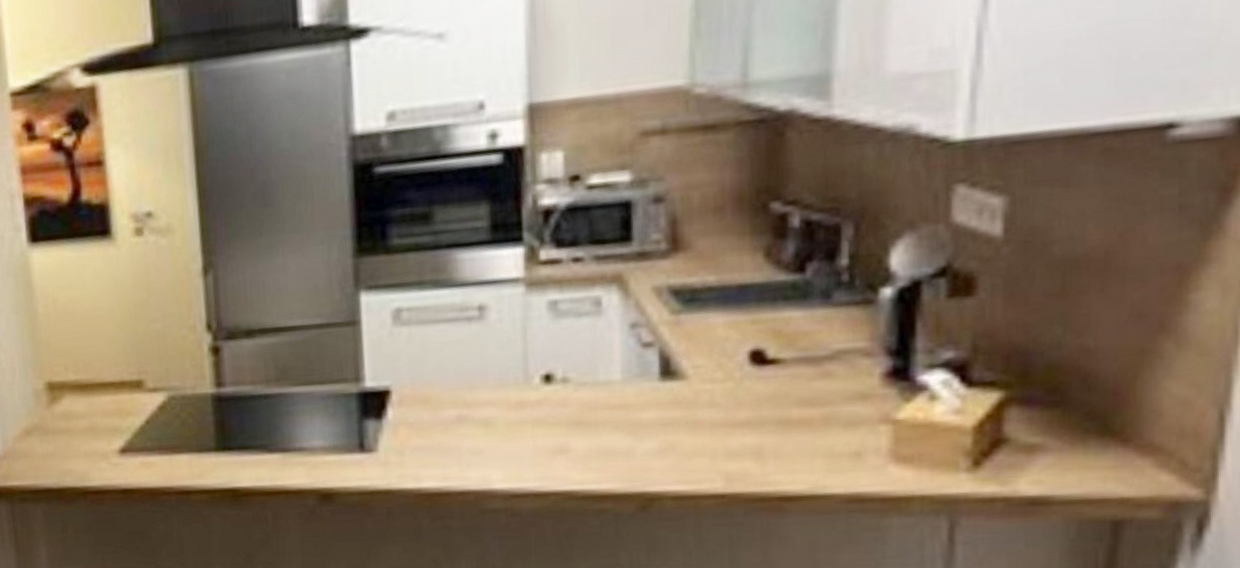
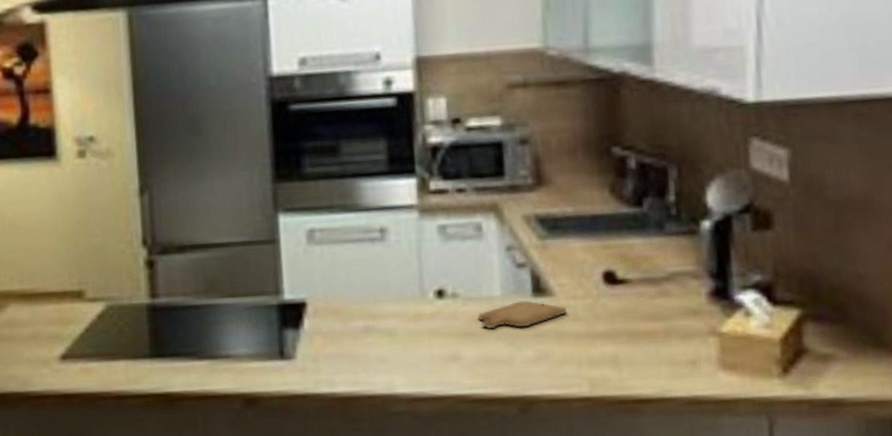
chopping board: none [592,384,702,418] -> present [477,300,567,330]

